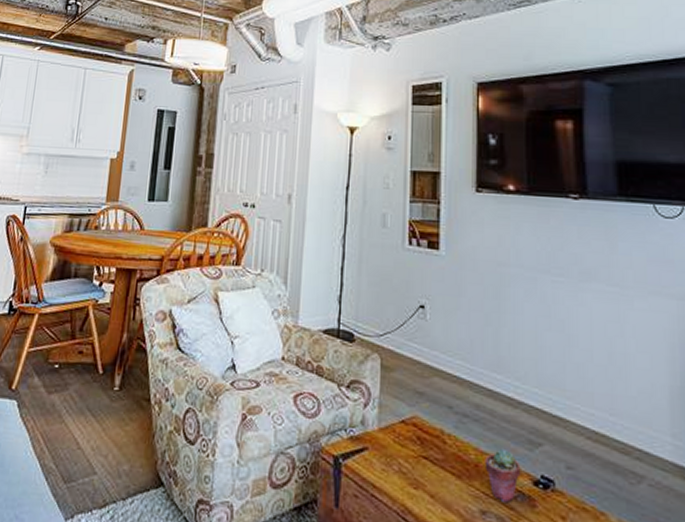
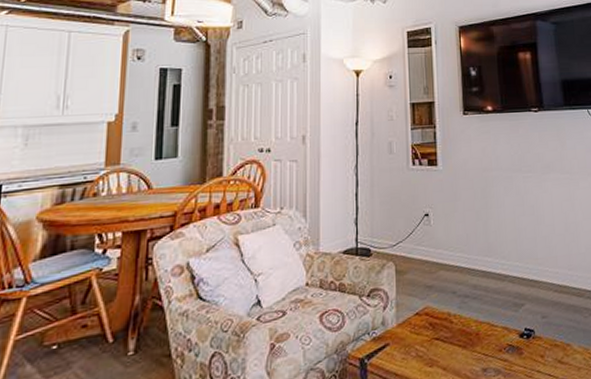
potted succulent: present [484,448,521,502] -> none [483,314,511,357]

